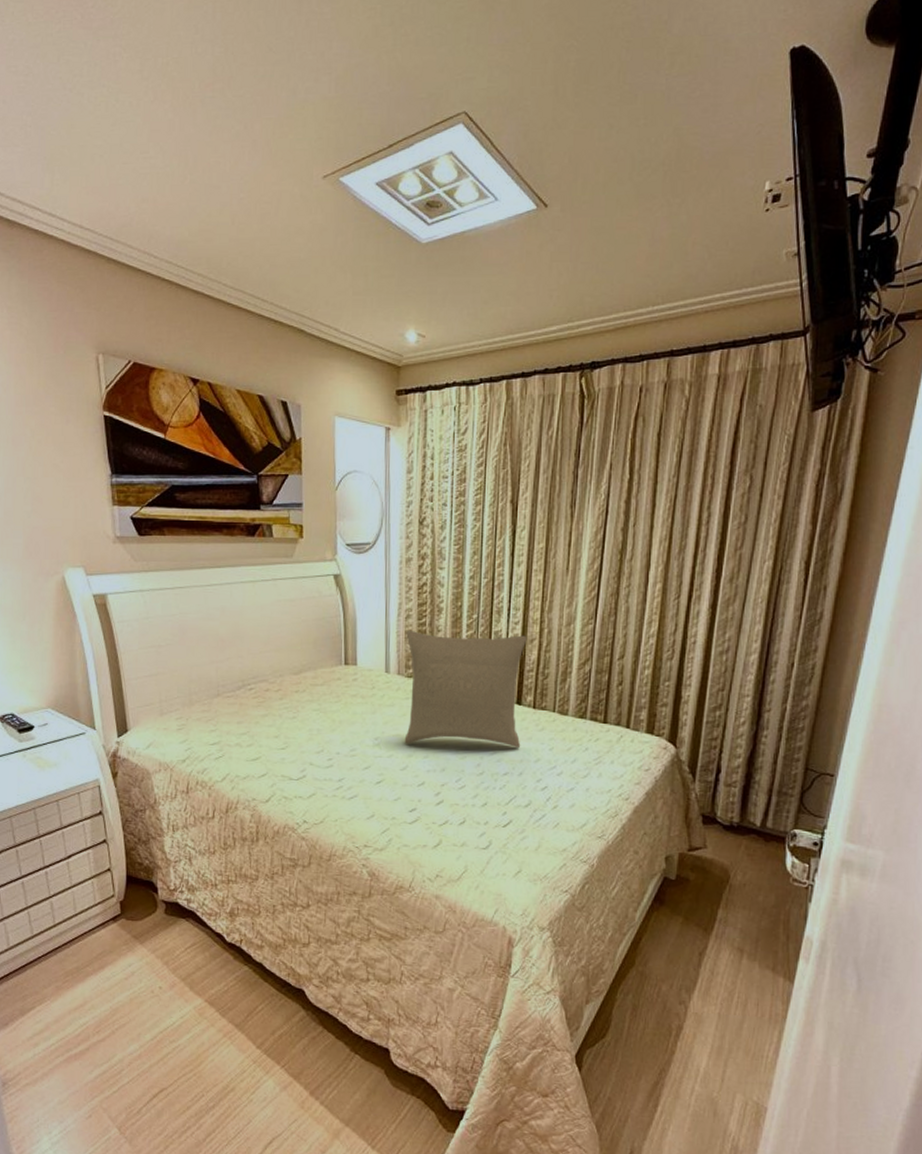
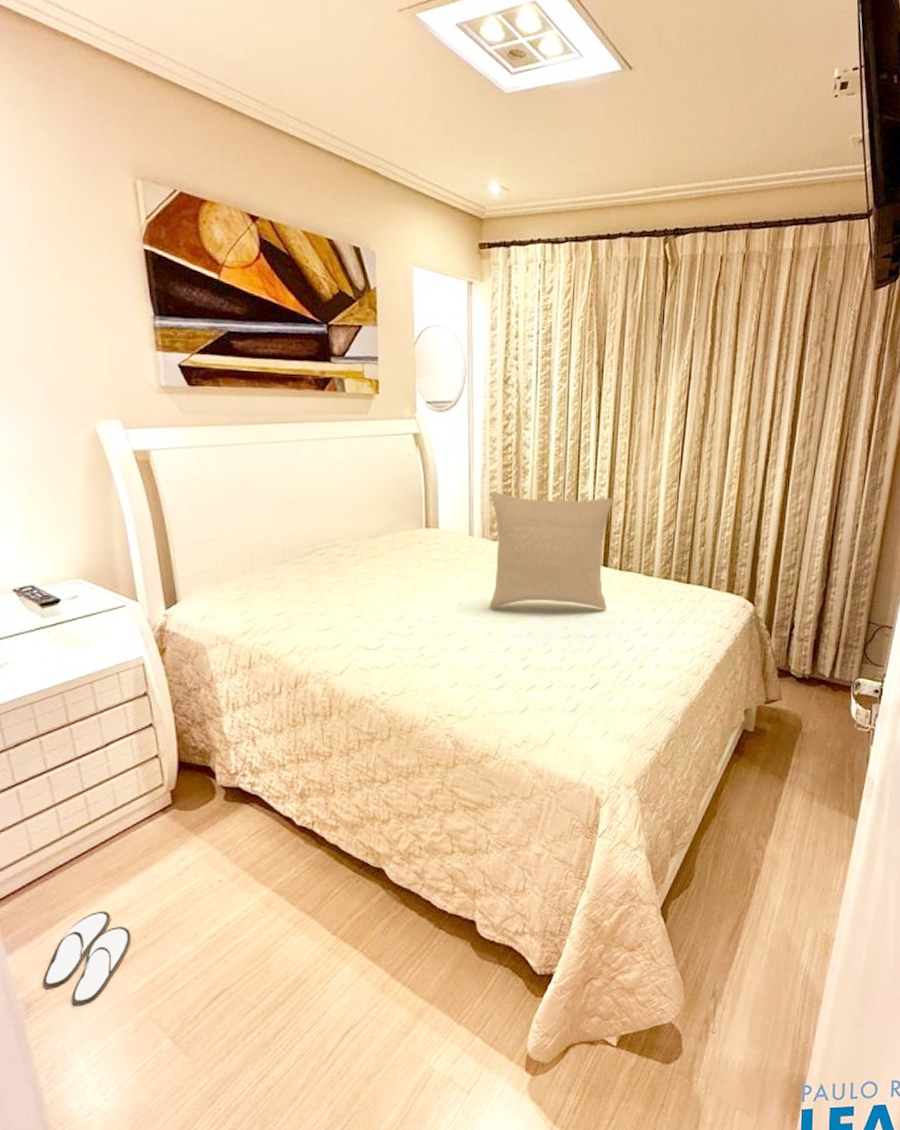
slippers: none [15,1005,86,1088] -> present [42,910,131,1005]

